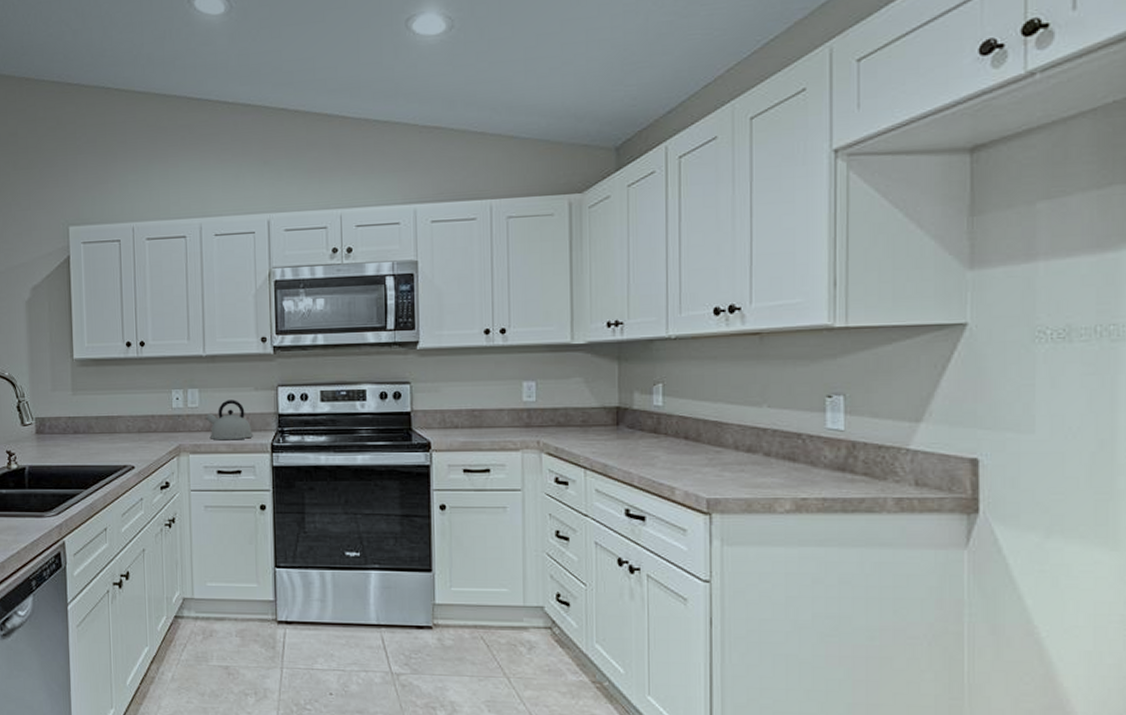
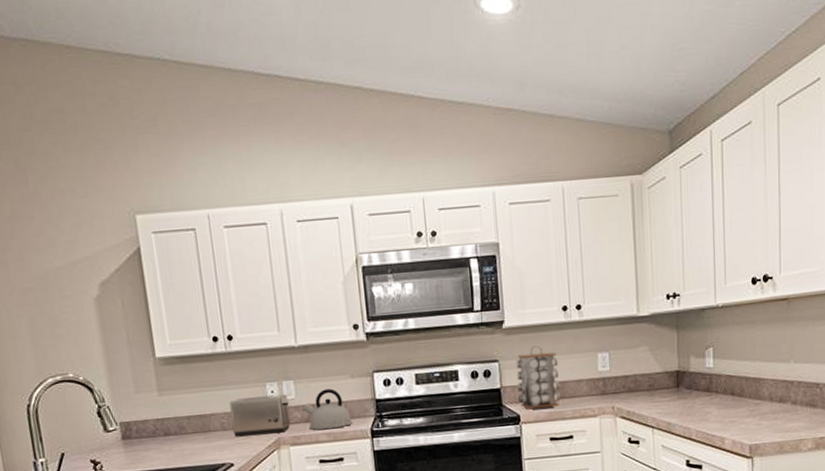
toaster: none [136,402,193,441] -> present [229,394,291,437]
spice rack: none [430,367,478,438] -> present [516,344,560,410]

